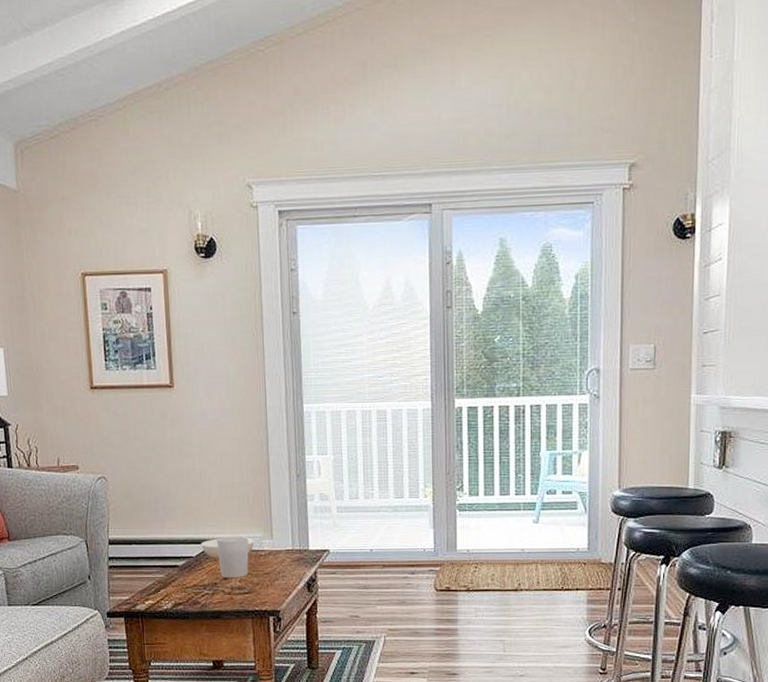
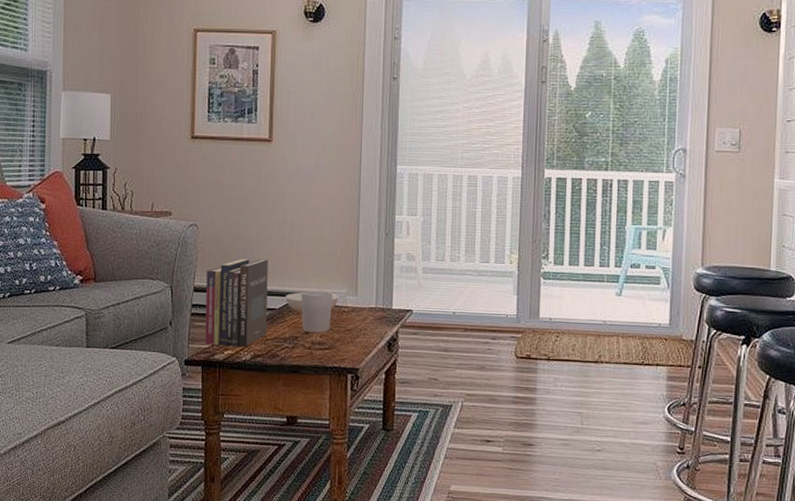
books: none [120,508,186,597] -> present [205,258,269,346]

